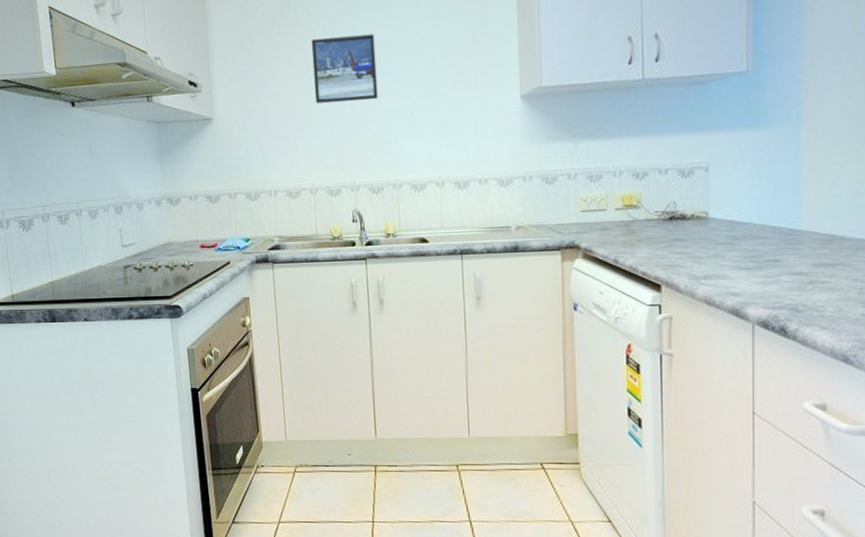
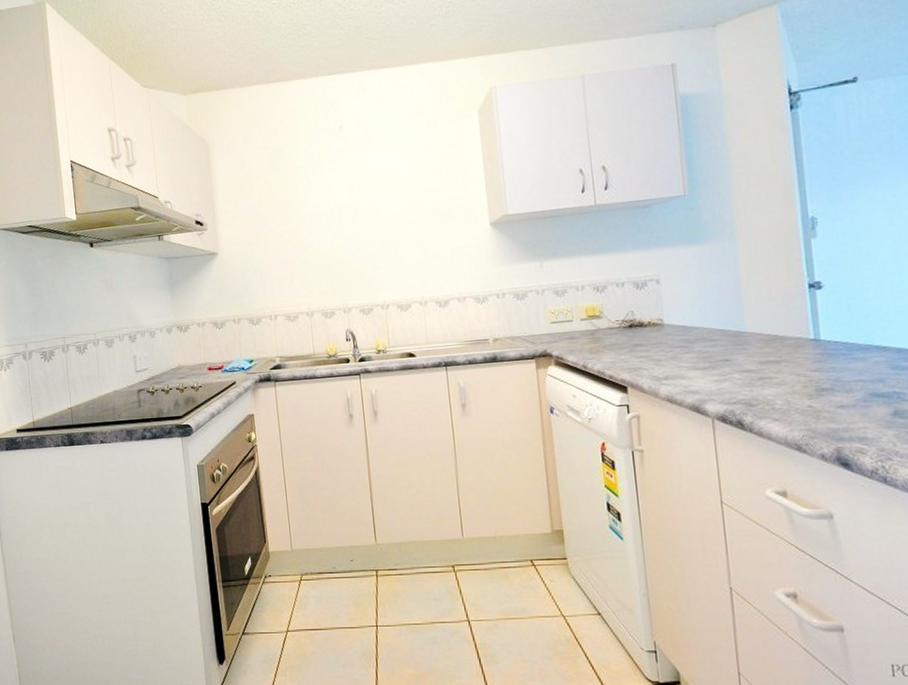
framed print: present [311,34,378,103] -> none [303,174,365,236]

